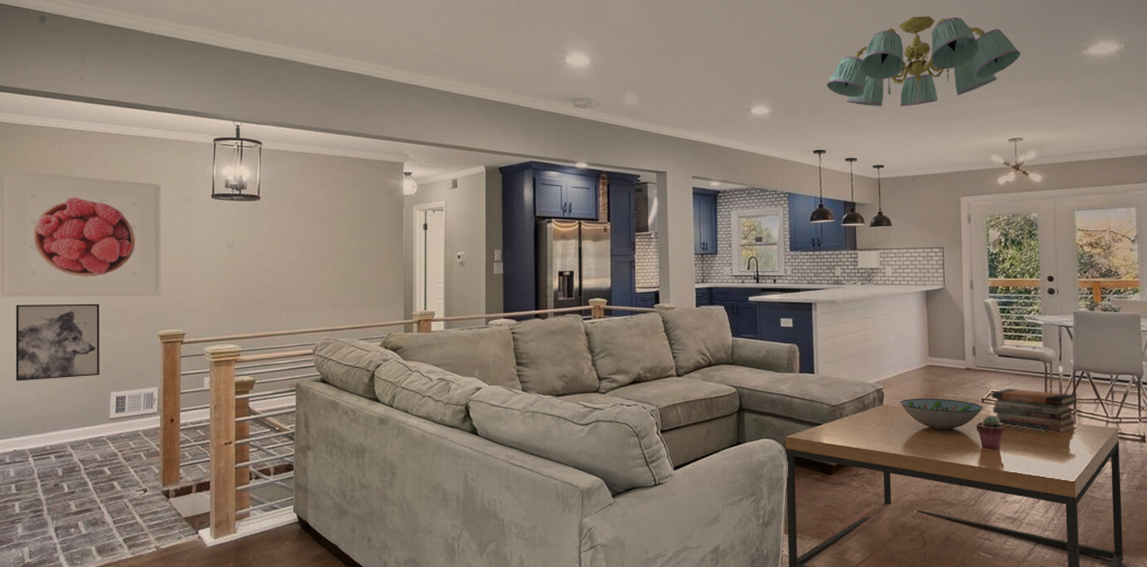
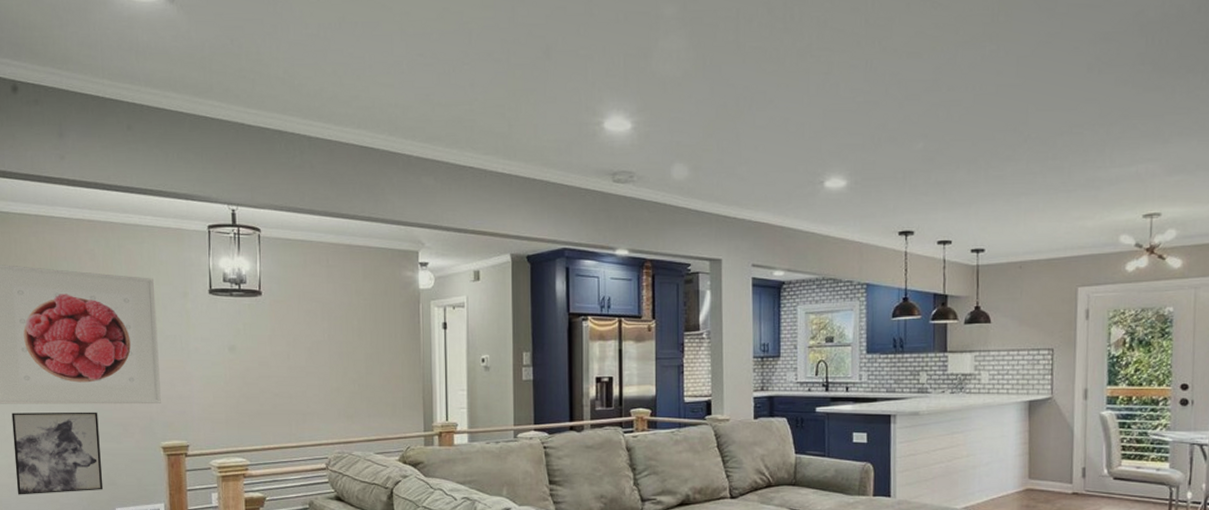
chandelier: present [827,16,1021,107] -> none [918,59,1166,177]

